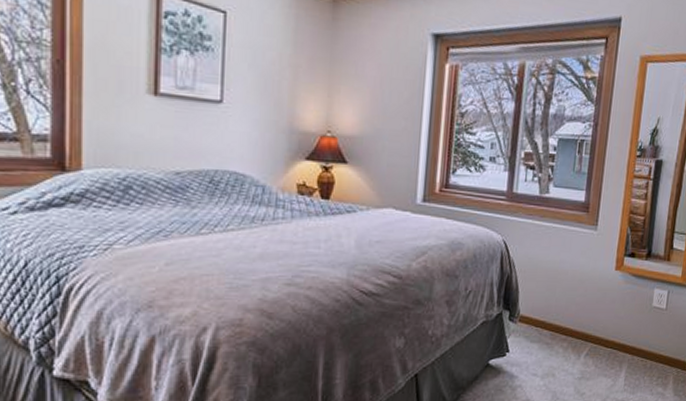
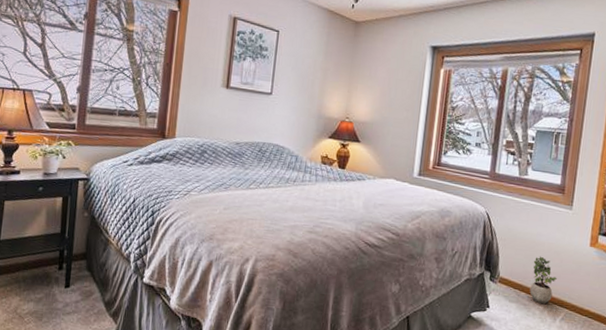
potted plant: none [552,286,581,340] -> present [529,256,557,304]

